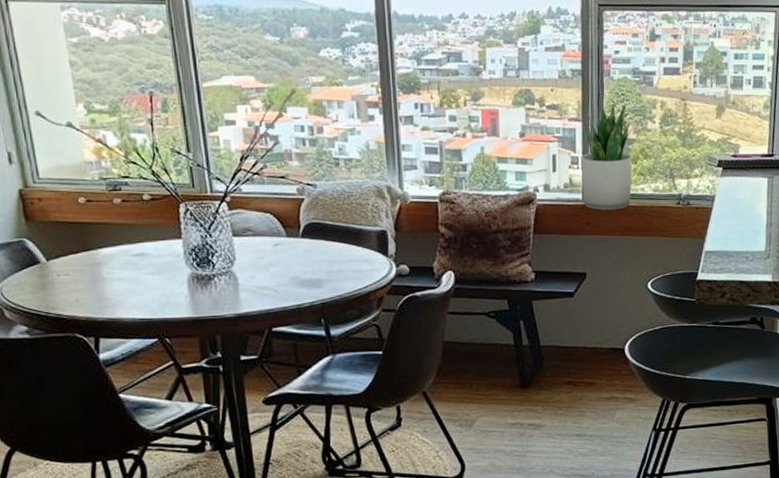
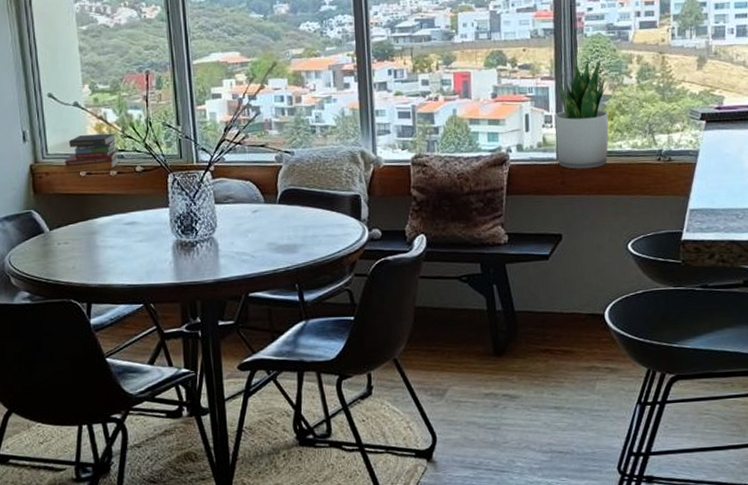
books: none [60,158,124,200] -> present [65,133,120,173]

